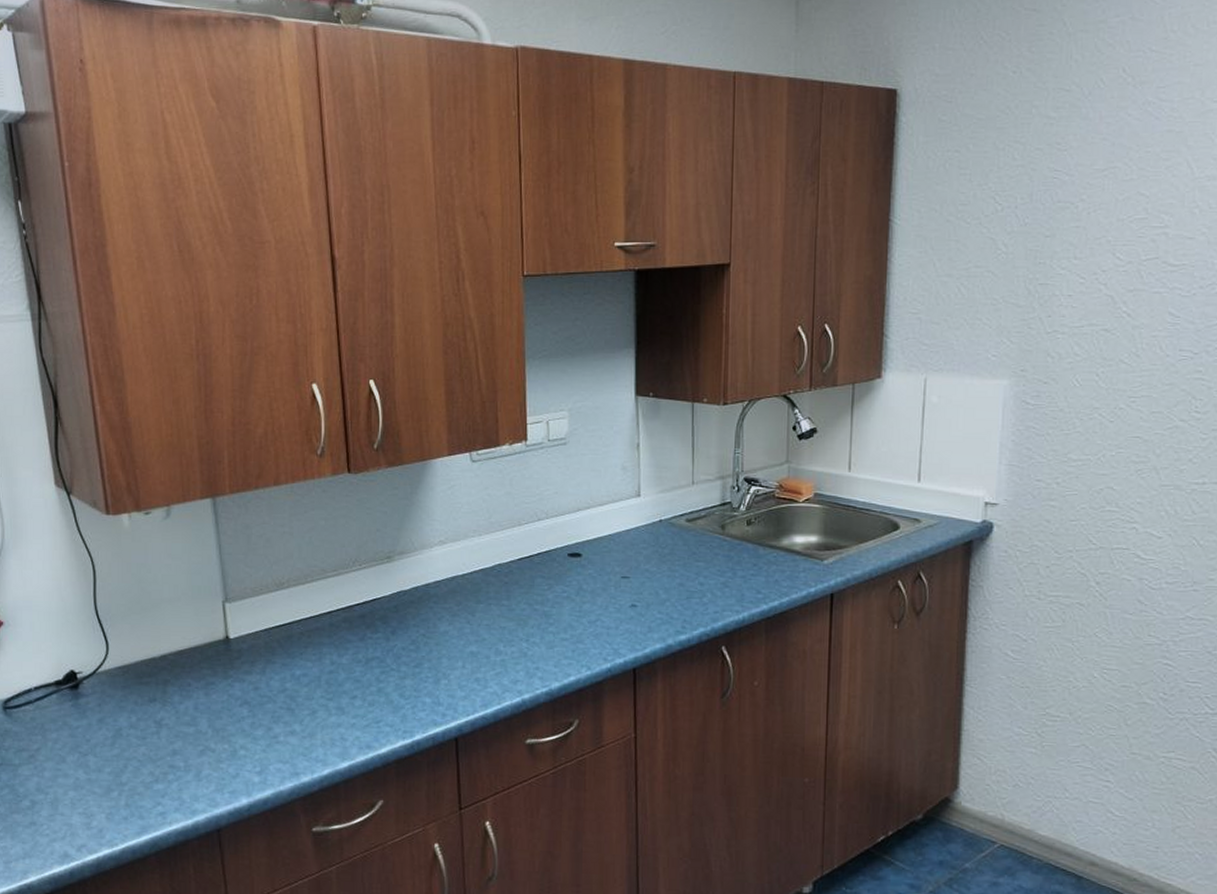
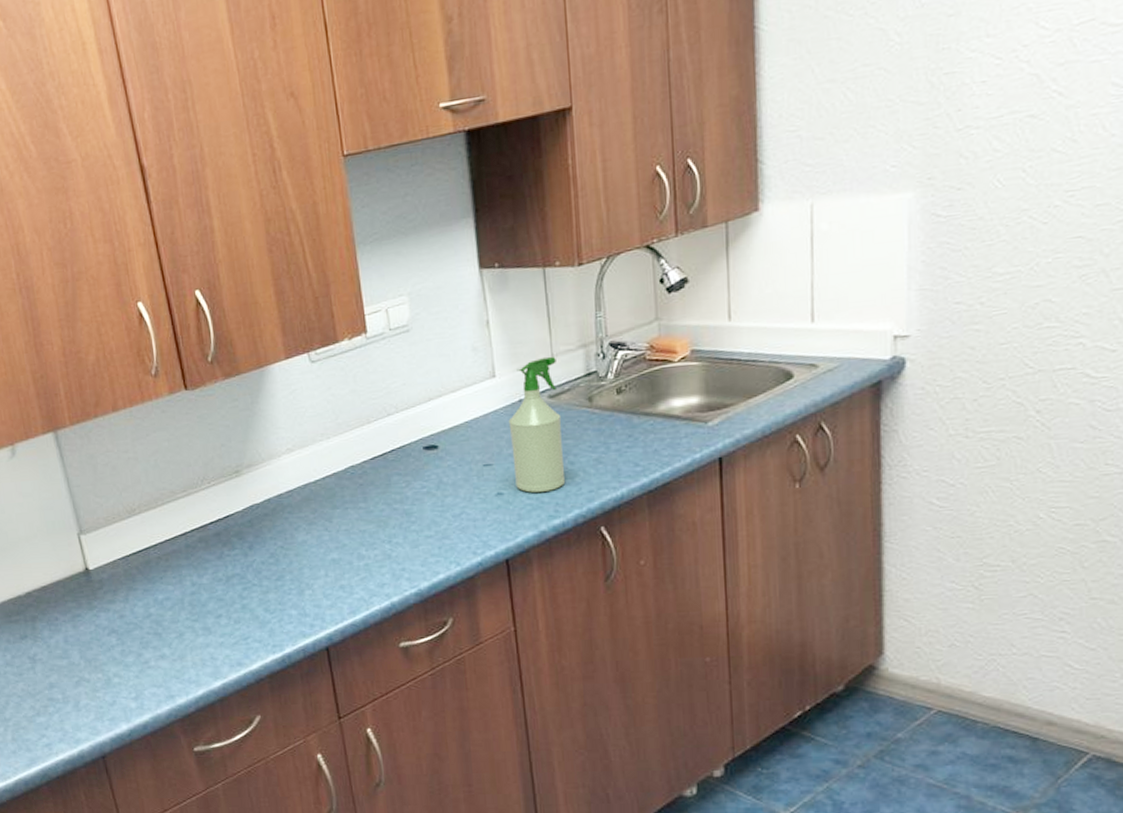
spray bottle: none [648,484,696,608] -> present [508,357,566,493]

